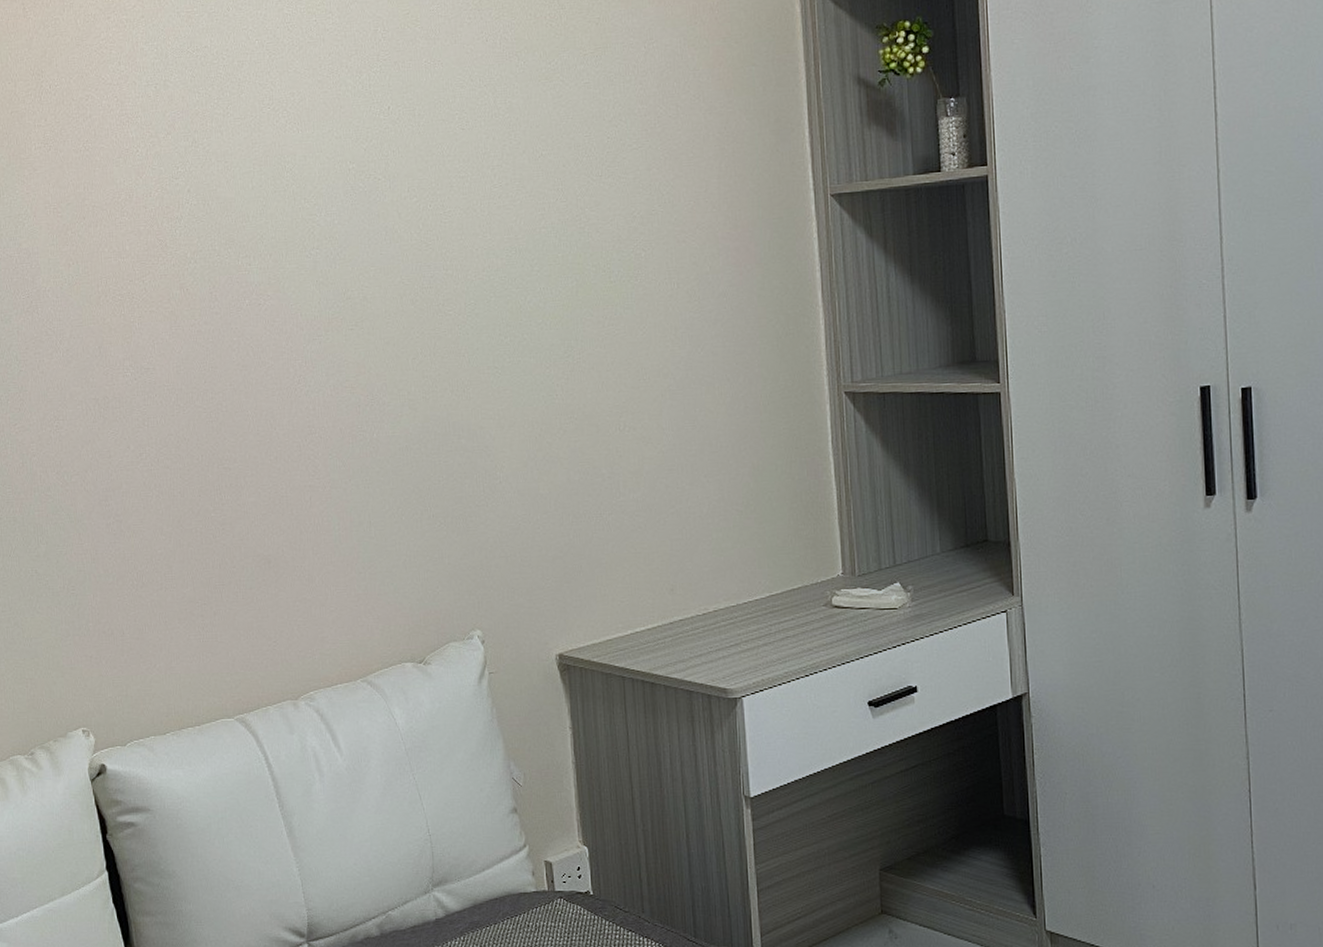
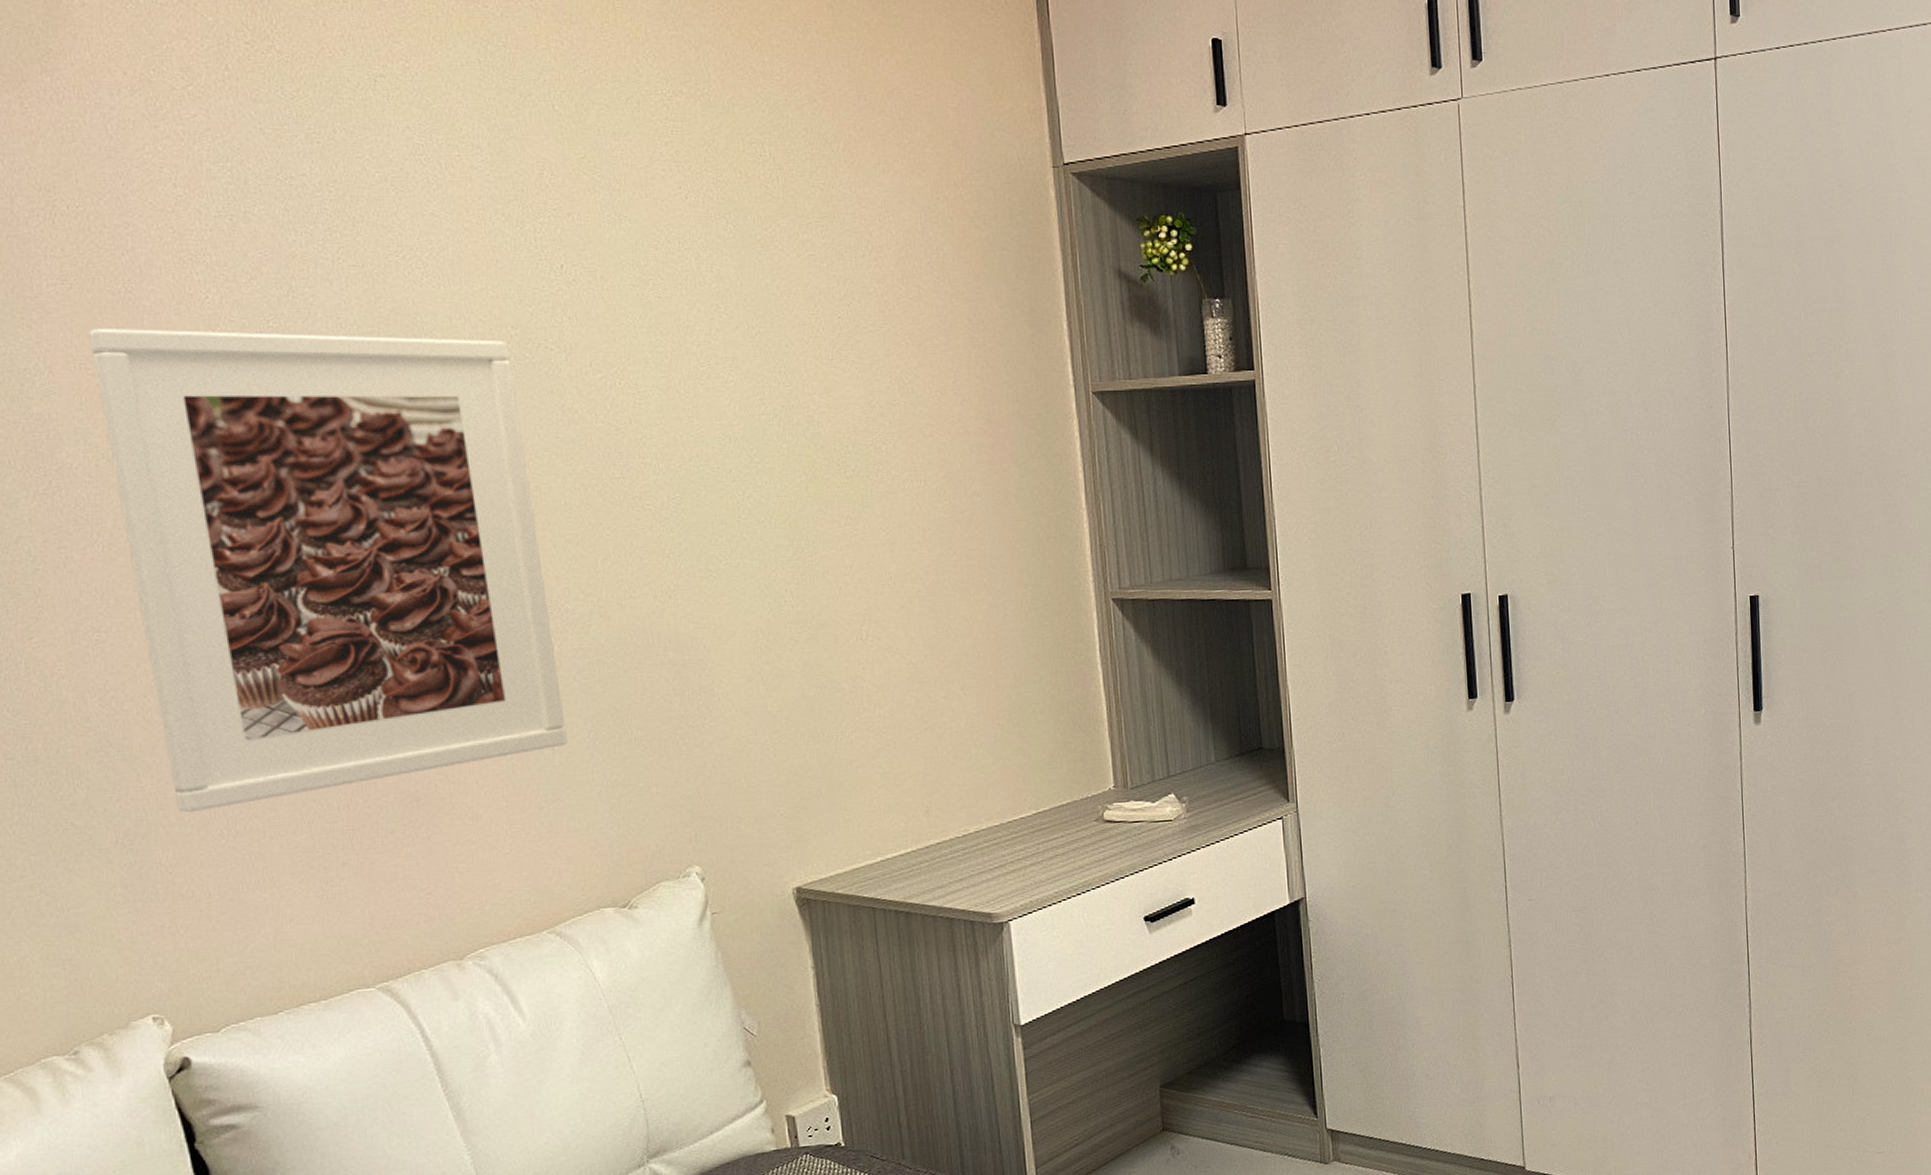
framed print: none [60,174,381,567] -> present [88,328,568,813]

